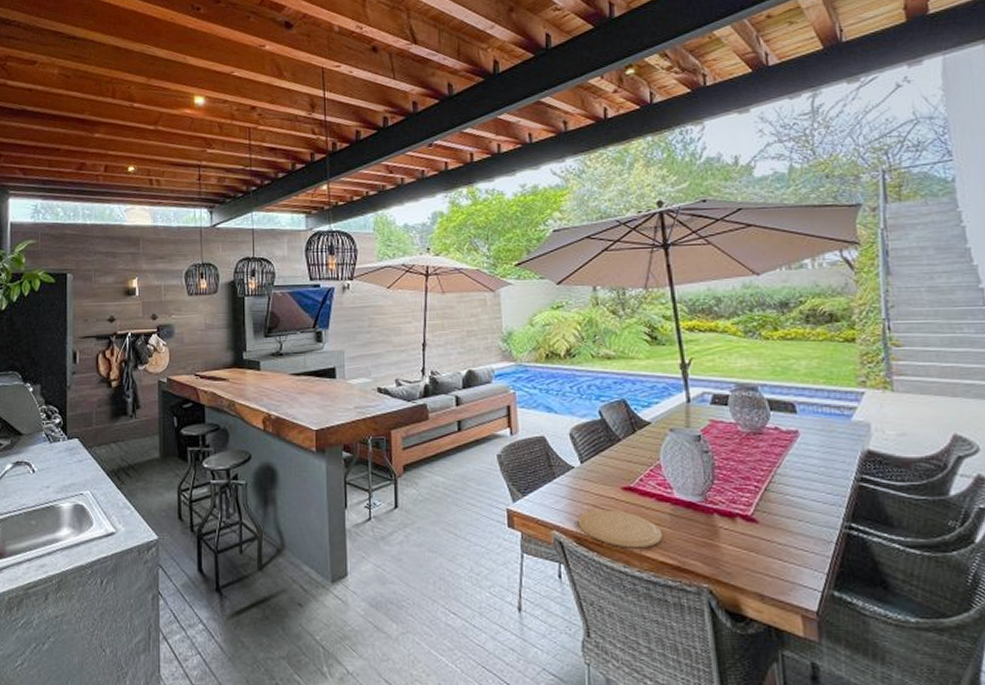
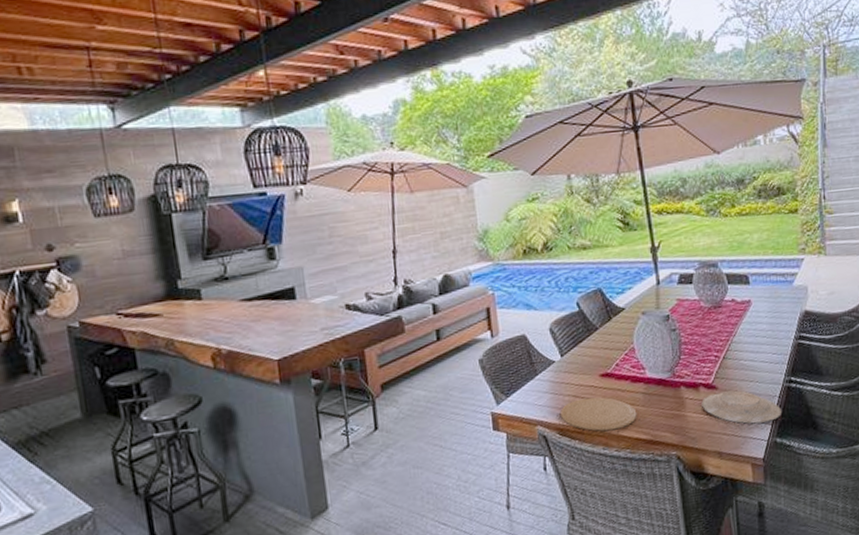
plate: none [738,527,840,570] -> present [701,390,781,424]

